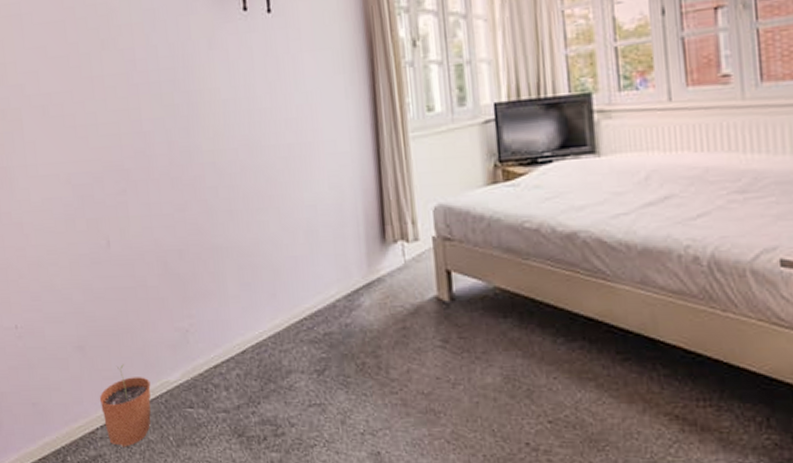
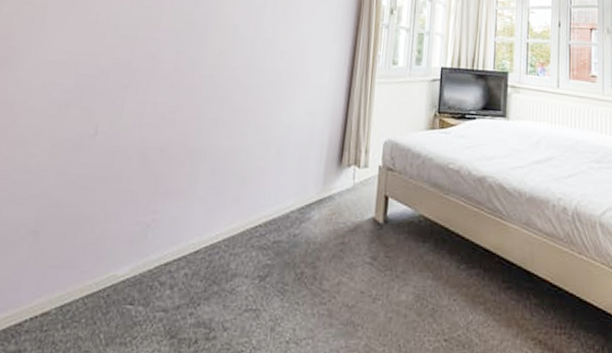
plant pot: present [99,364,151,447] -> none [35,253,97,343]

